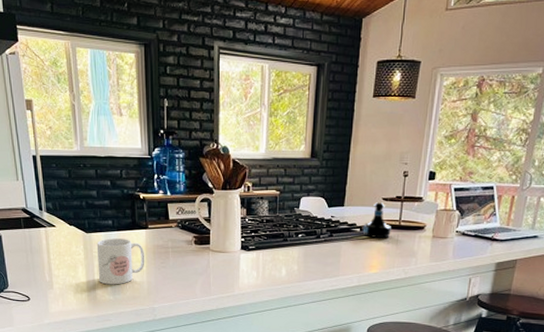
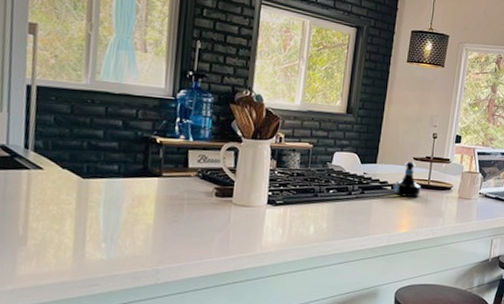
mug: present [96,238,145,285] -> none [90,186,155,242]

